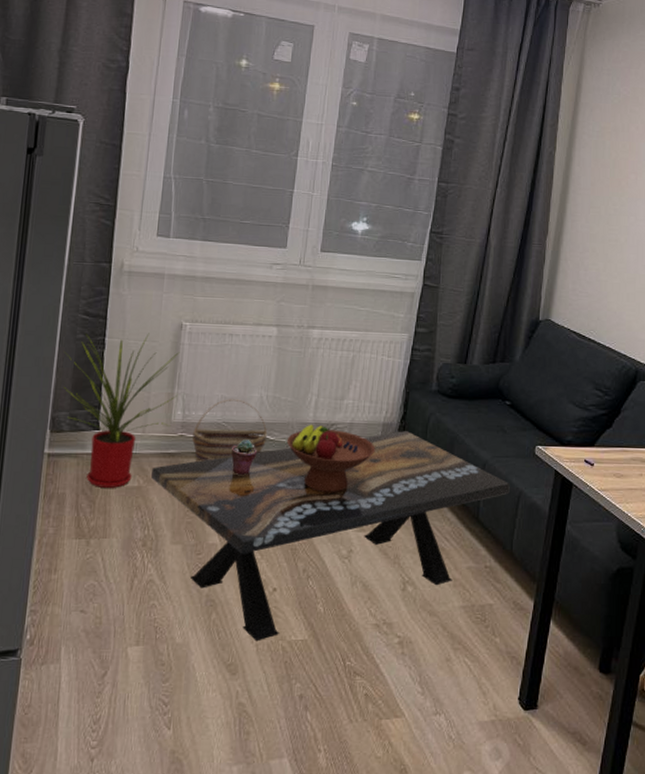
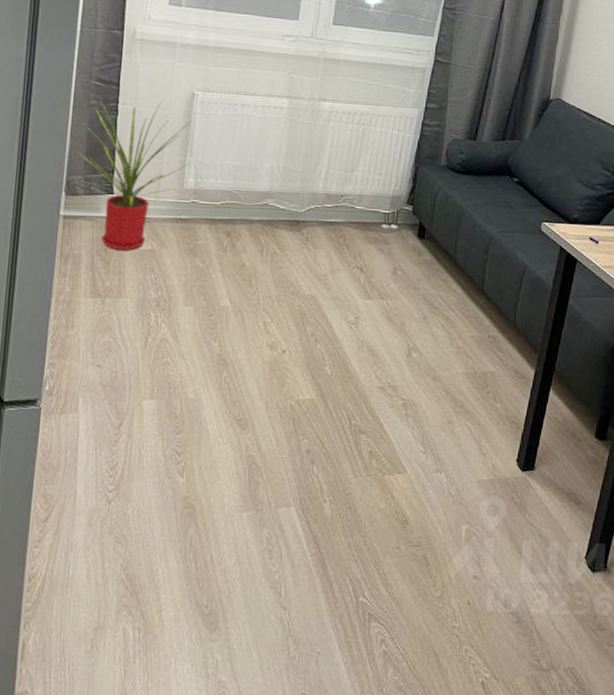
coffee table: present [150,431,510,642] -> none [163,204,515,399]
basket: present [192,399,267,463] -> none [204,168,278,229]
potted succulent: present [230,439,258,475] -> none [241,208,268,242]
fruit bowl: present [286,424,375,493] -> none [297,194,384,262]

